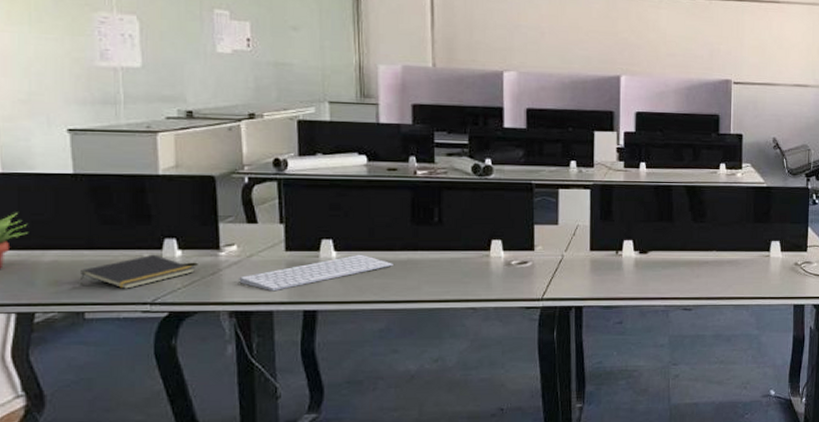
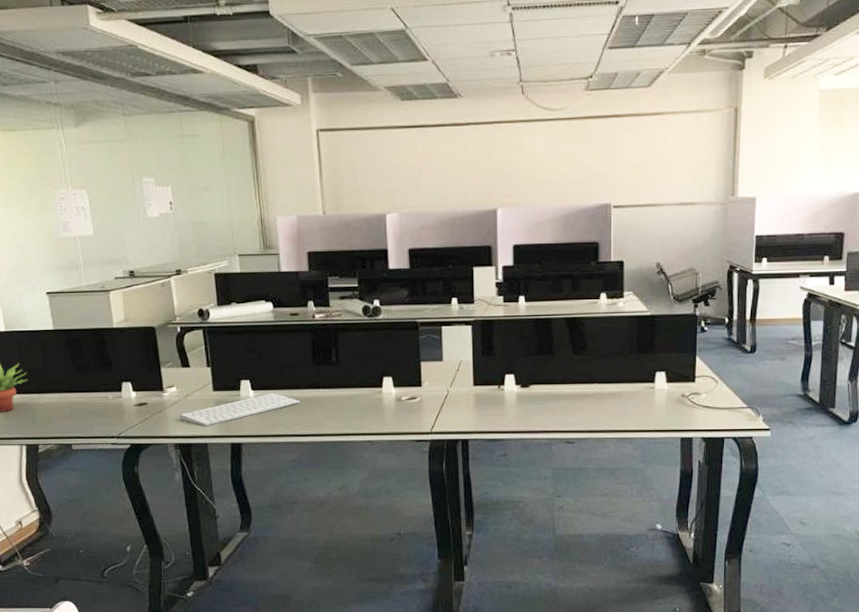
notepad: present [81,254,195,289] -> none [66,395,147,425]

